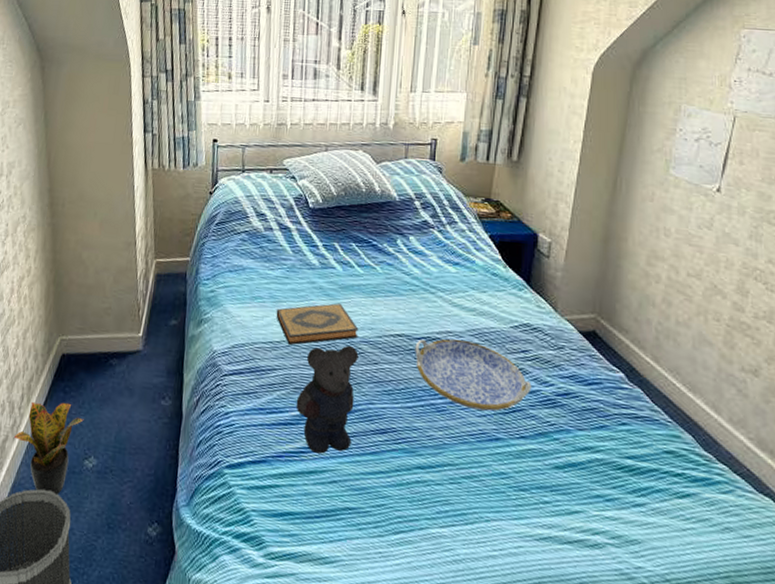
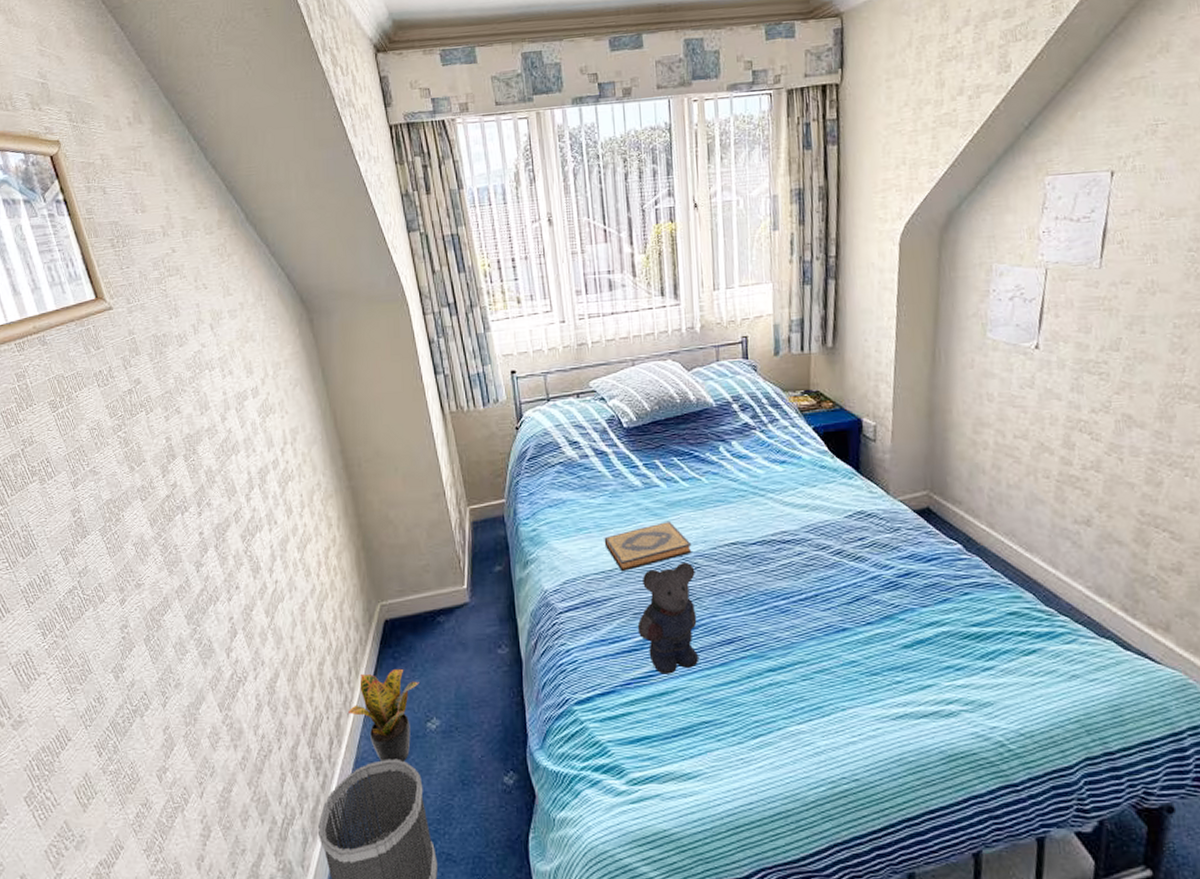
serving tray: present [415,339,532,411] -> none [751,538,873,604]

